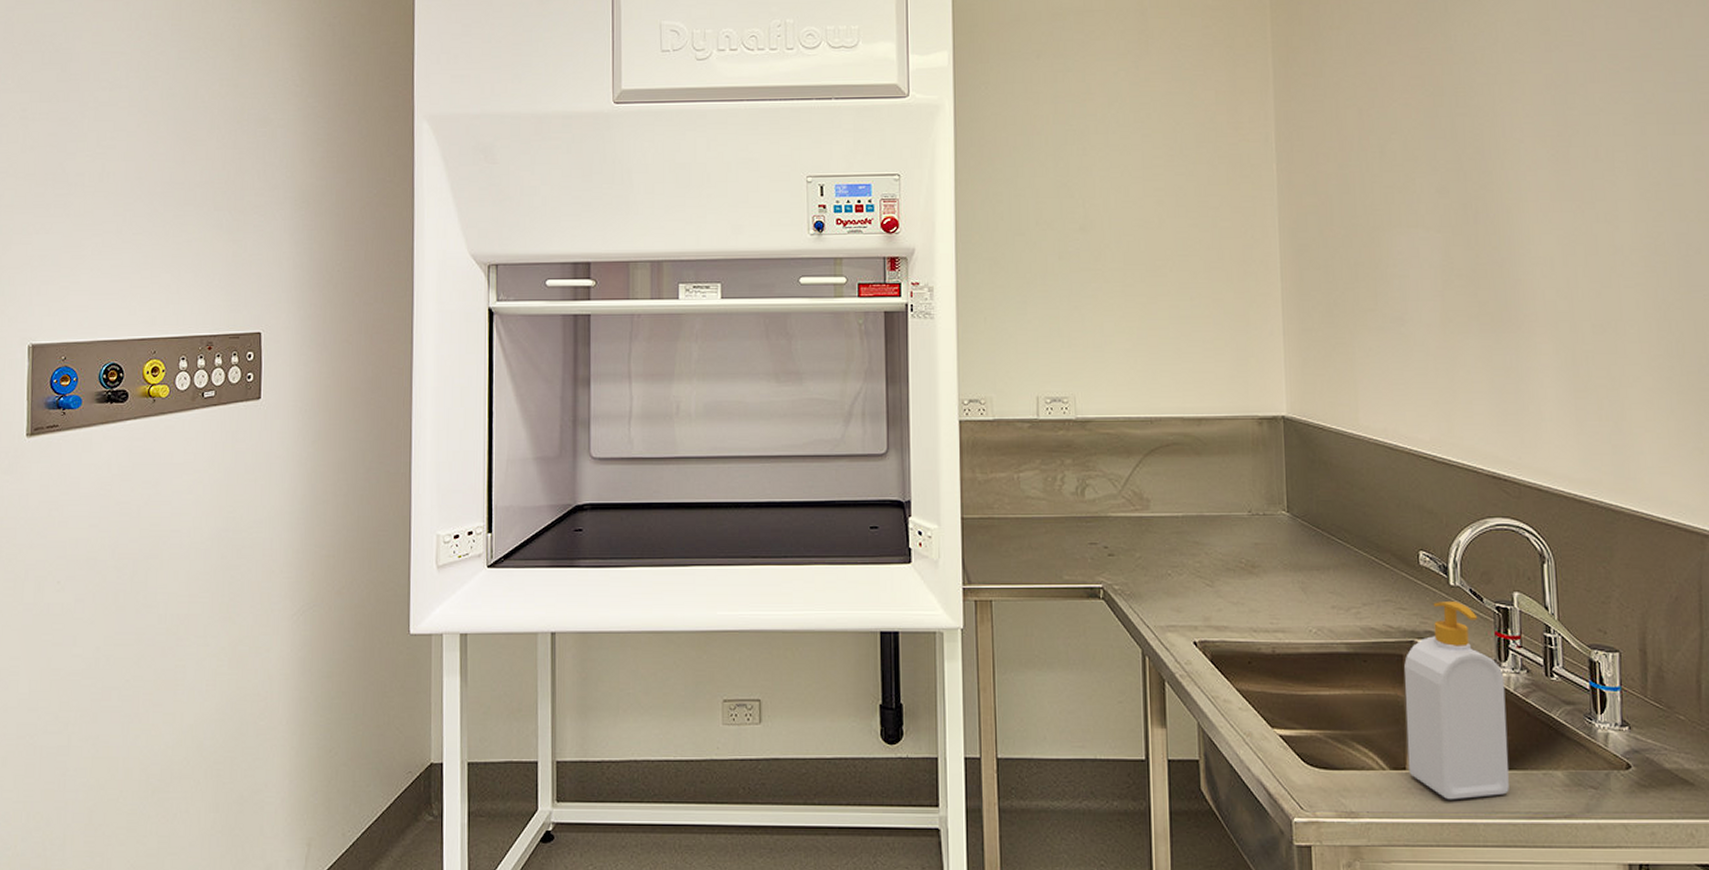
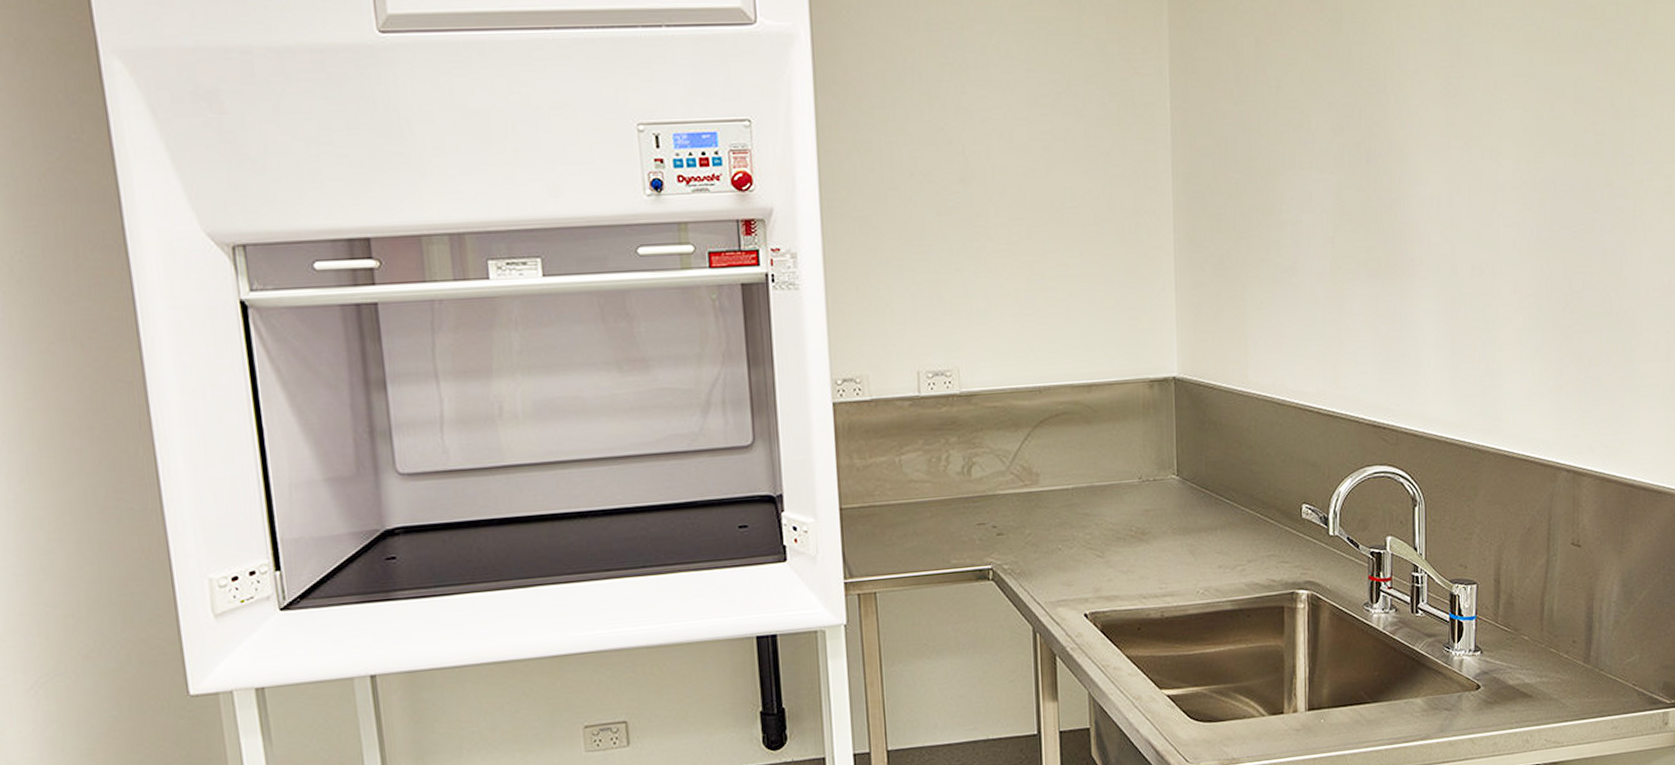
soap bottle: present [1404,602,1509,800] -> none [1285,550,1376,737]

